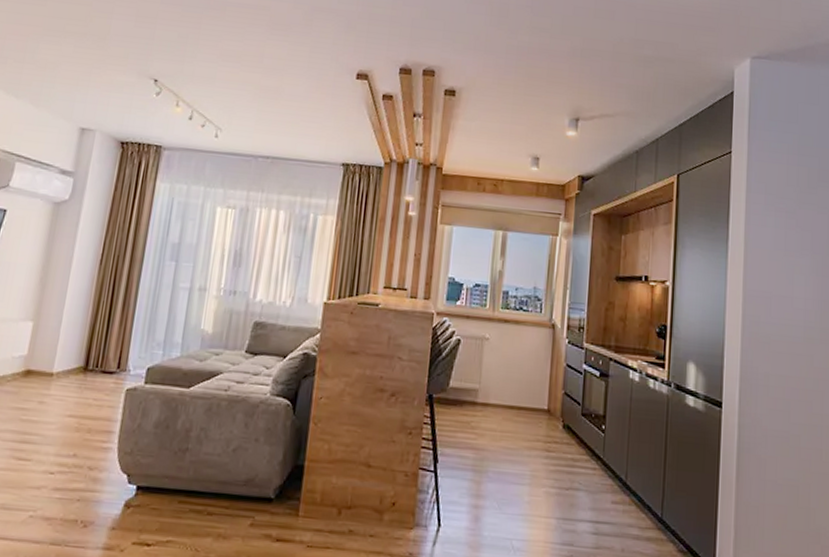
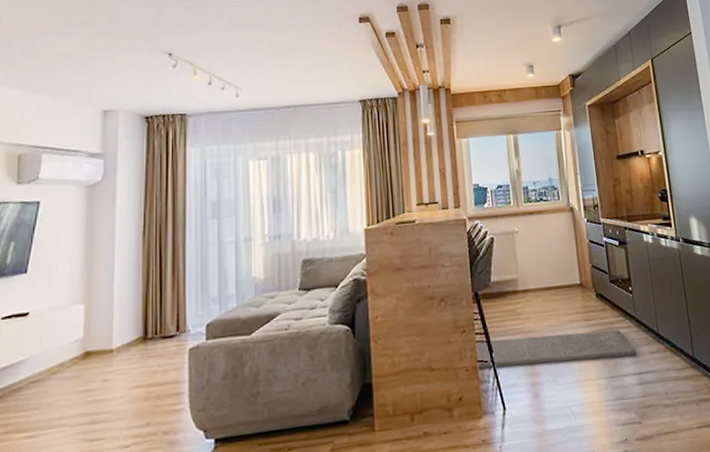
rug: none [417,446,597,501] -> present [474,329,637,370]

